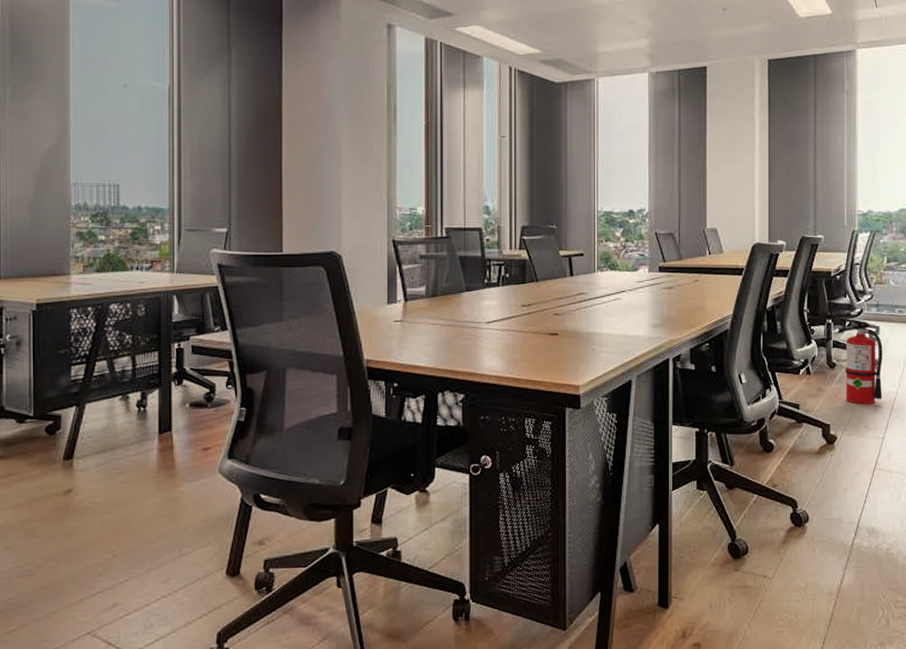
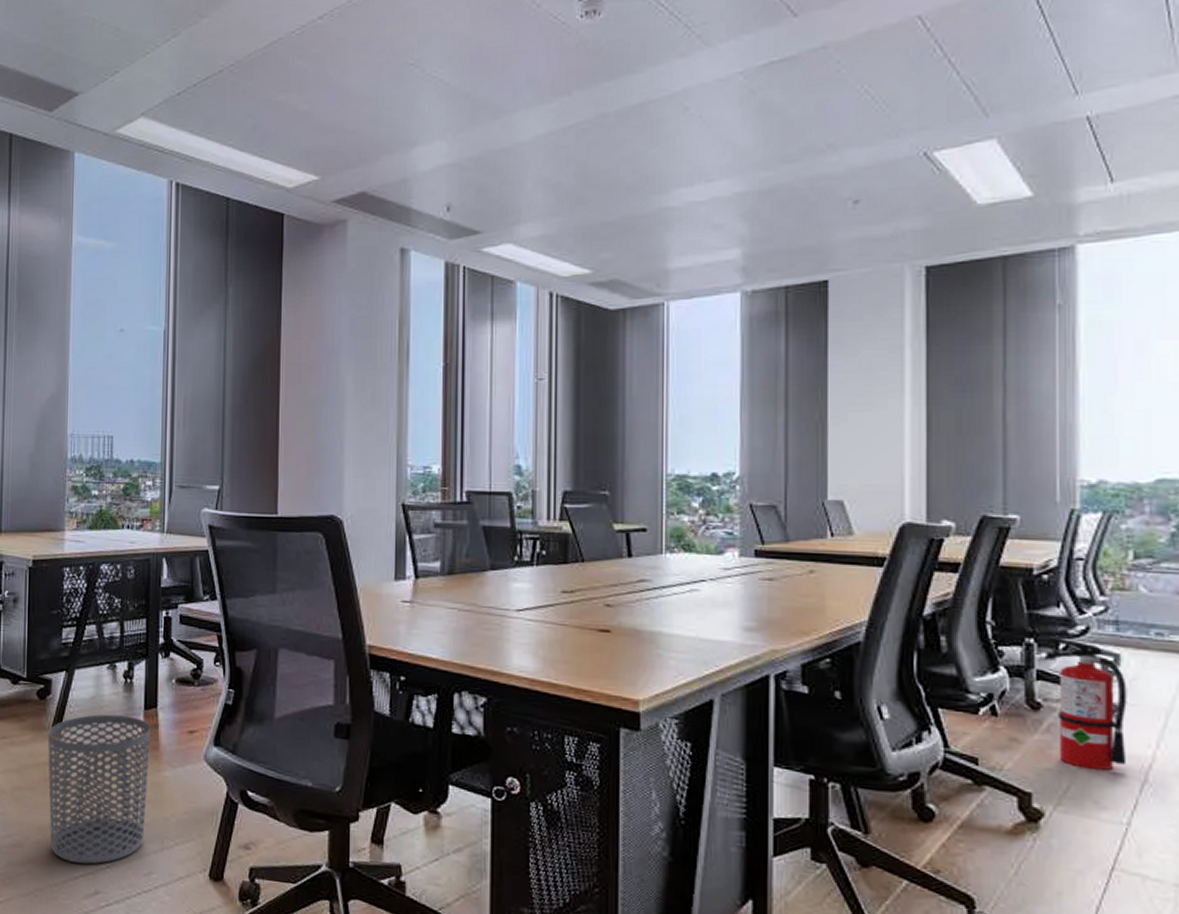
waste bin: none [59,441,166,582] -> present [48,714,151,865]

